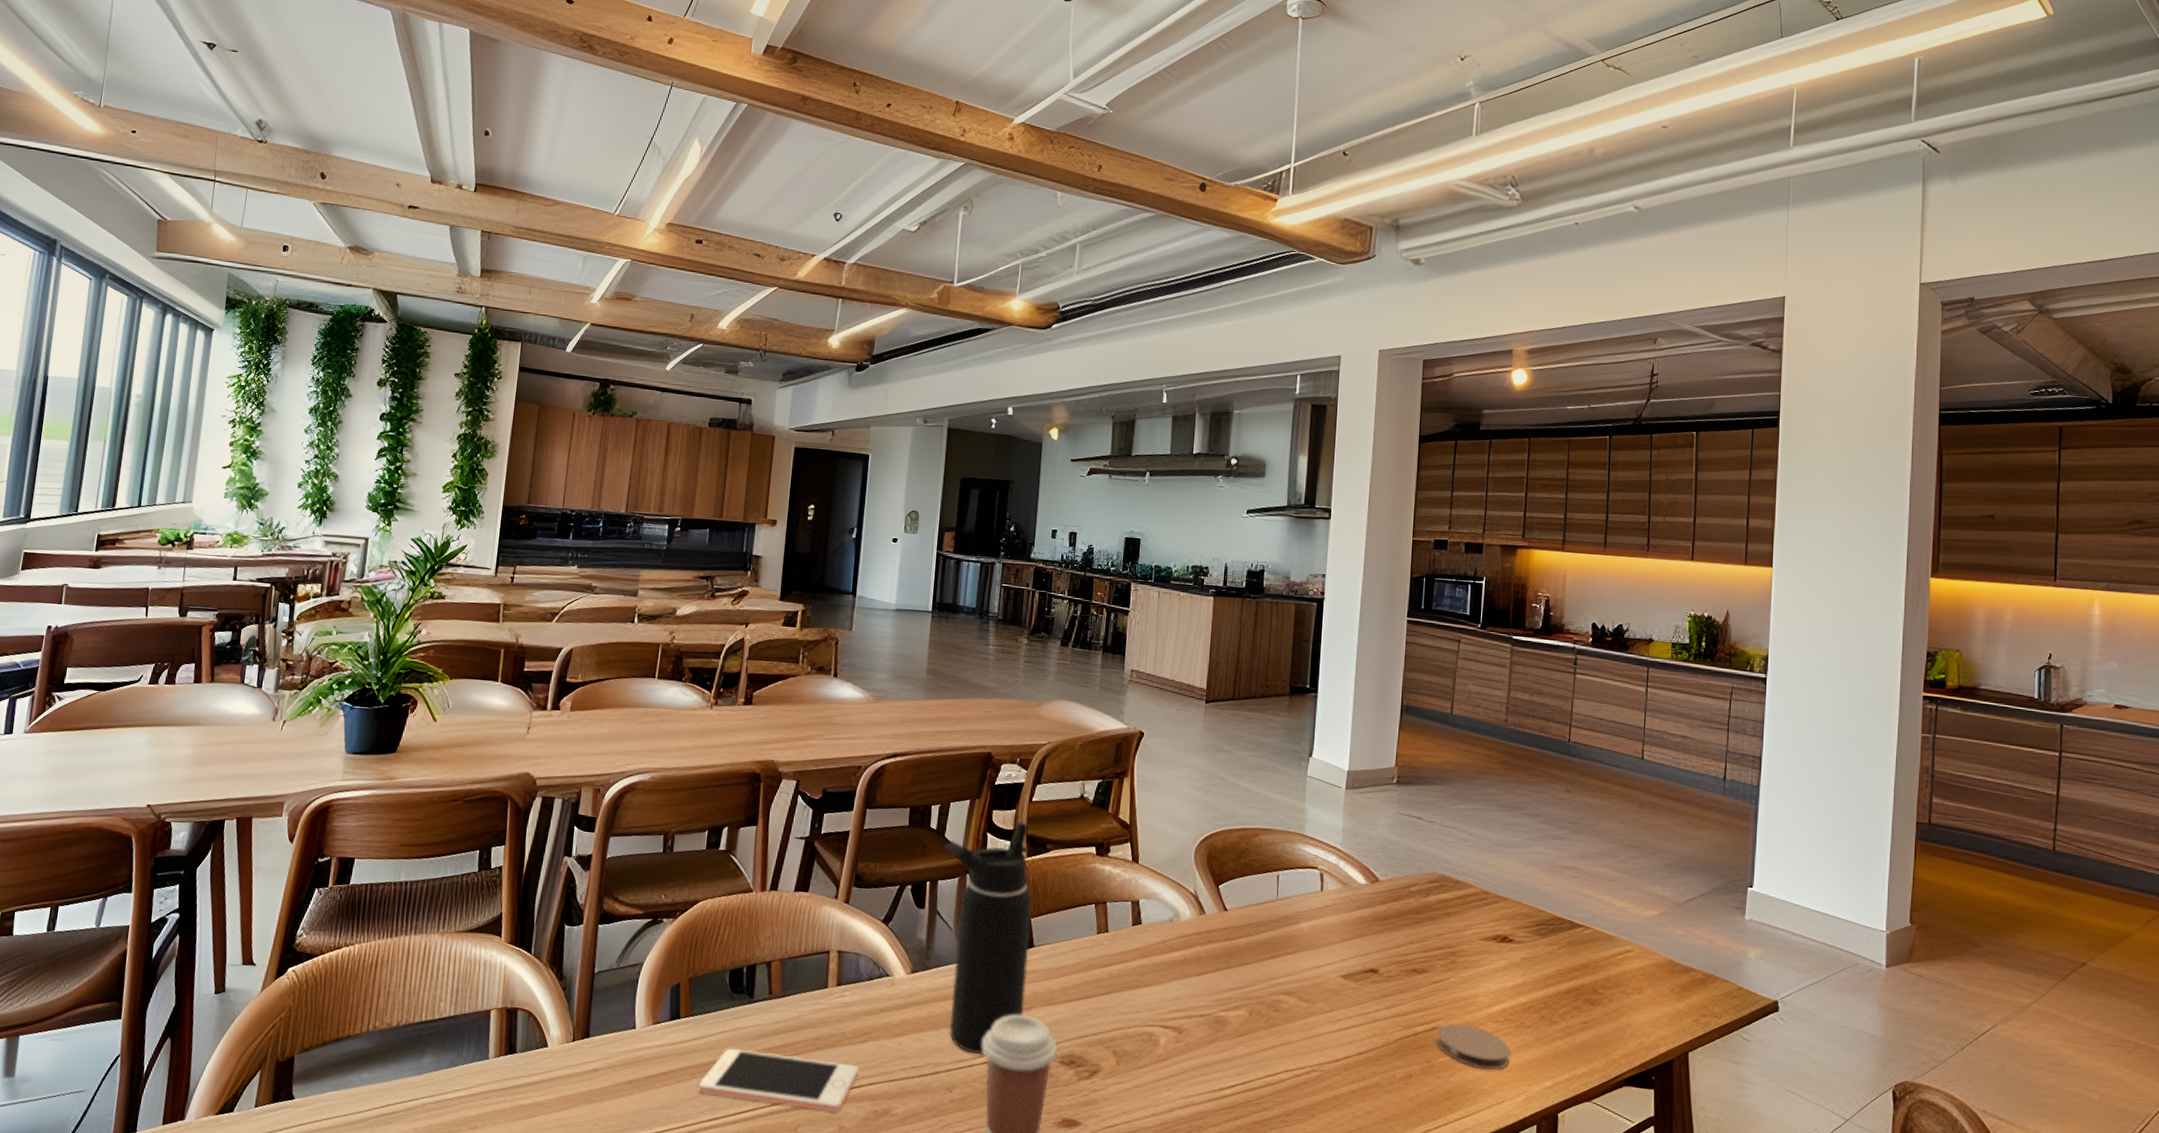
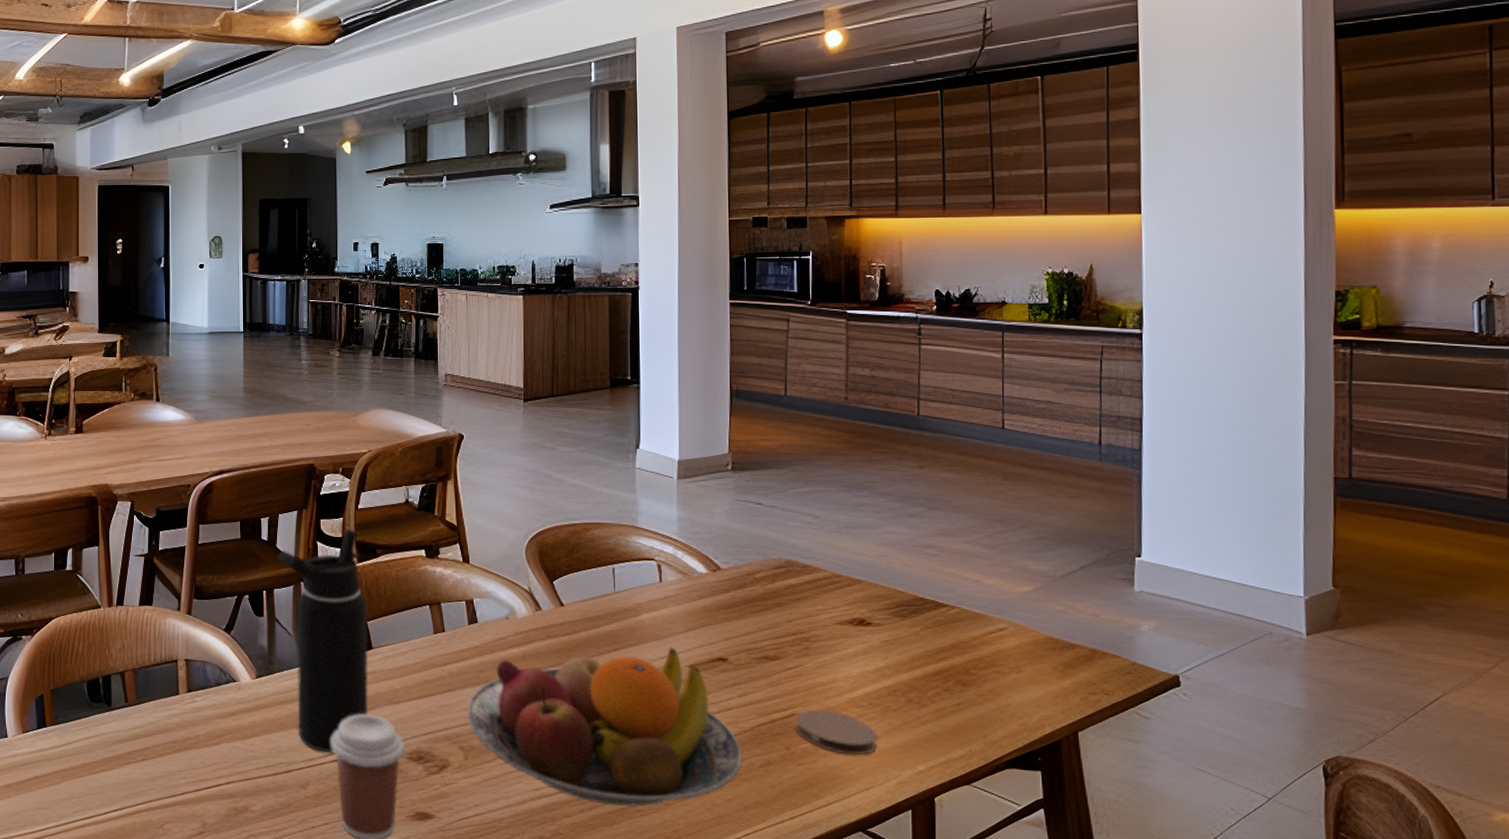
cell phone: present [698,1048,859,1113] -> none [70,753,215,810]
fruit bowl: none [1122,956,1385,1117] -> present [466,647,742,807]

